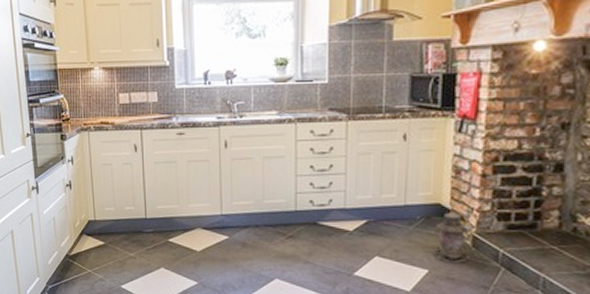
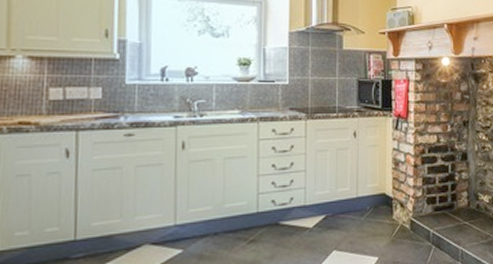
lantern: present [433,213,474,263] -> none [381,201,411,247]

